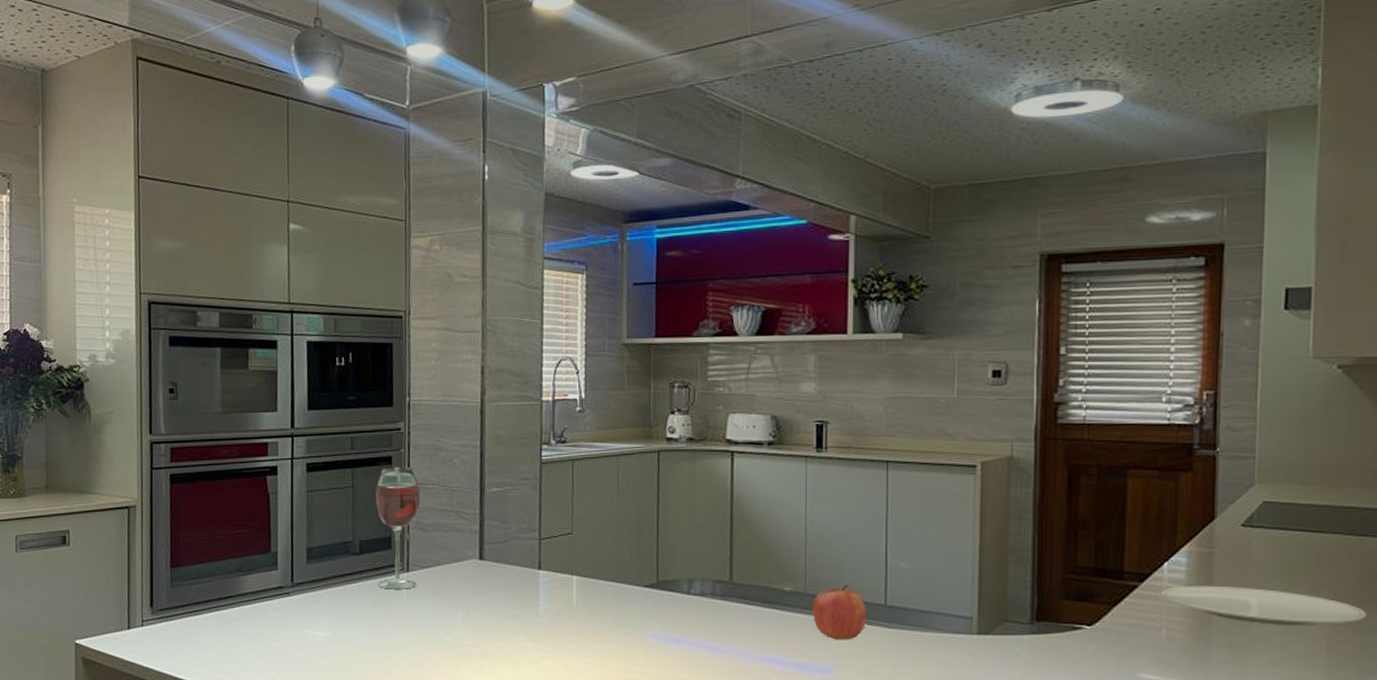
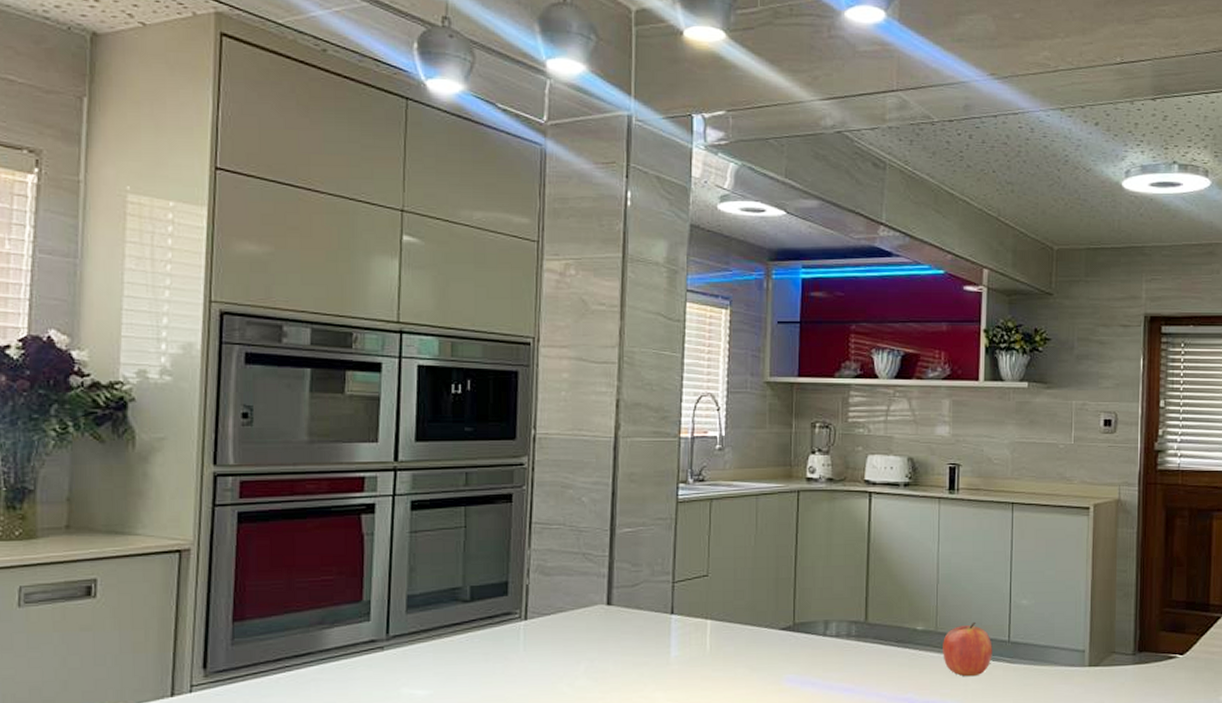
wineglass: present [374,467,421,589] -> none [490,505,544,640]

